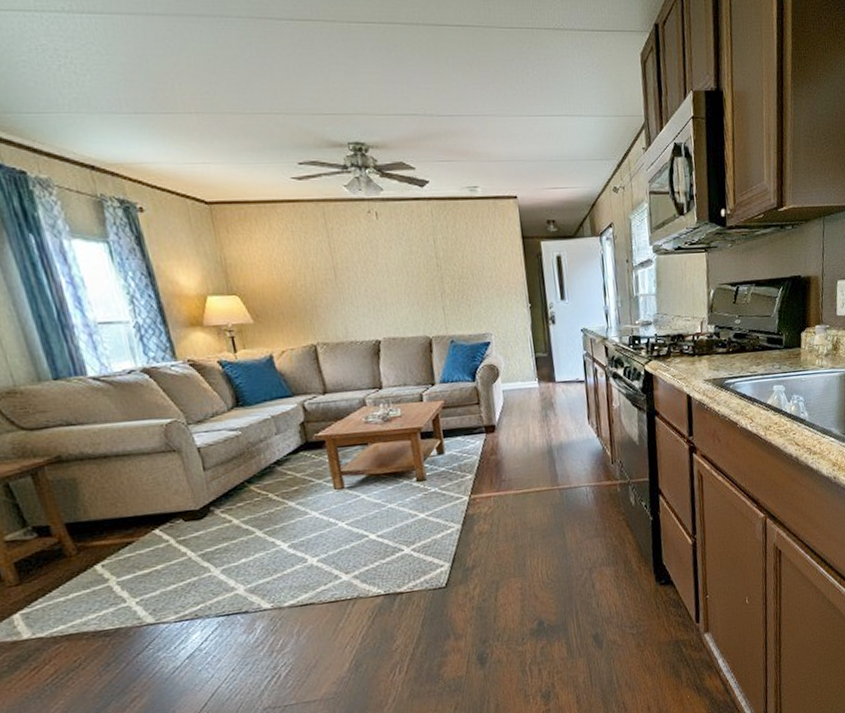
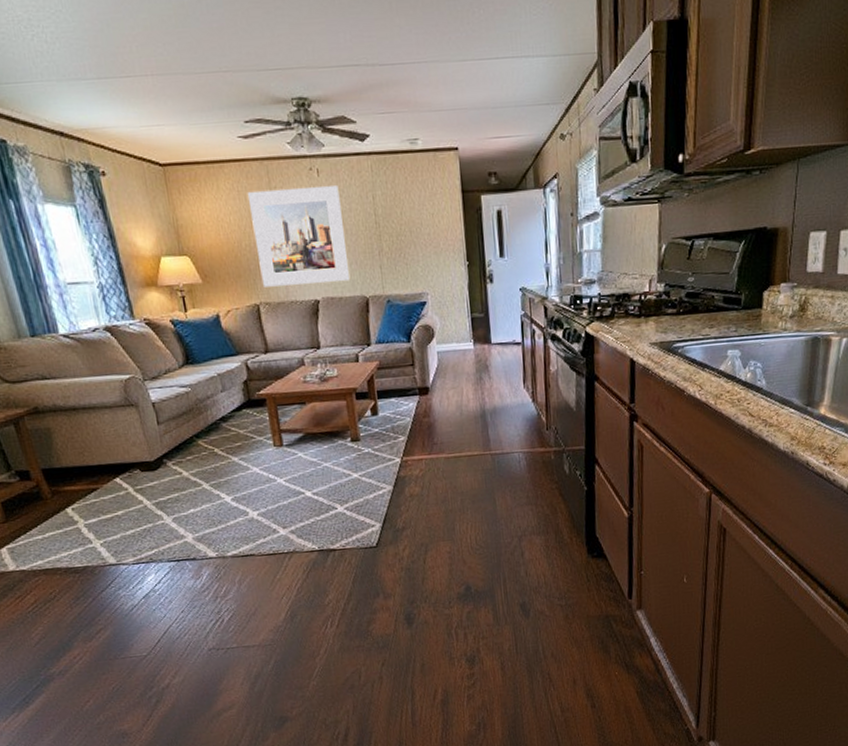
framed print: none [302,229,413,328] -> present [247,186,351,287]

